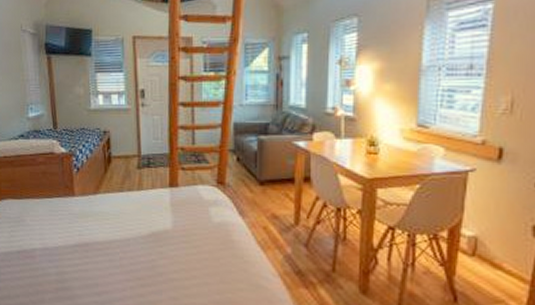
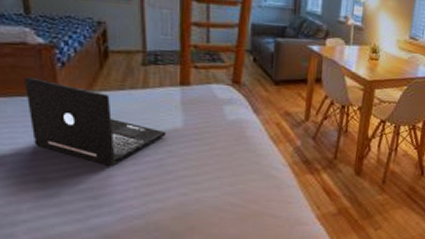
laptop: none [51,181,157,265] -> present [24,77,166,167]

